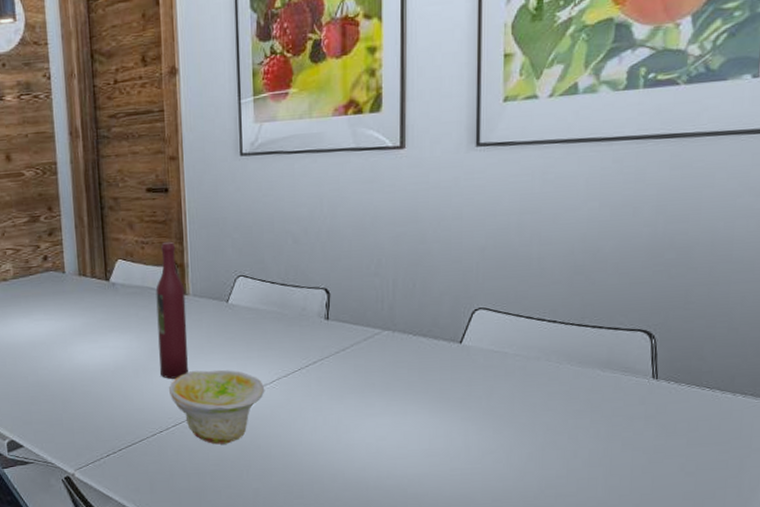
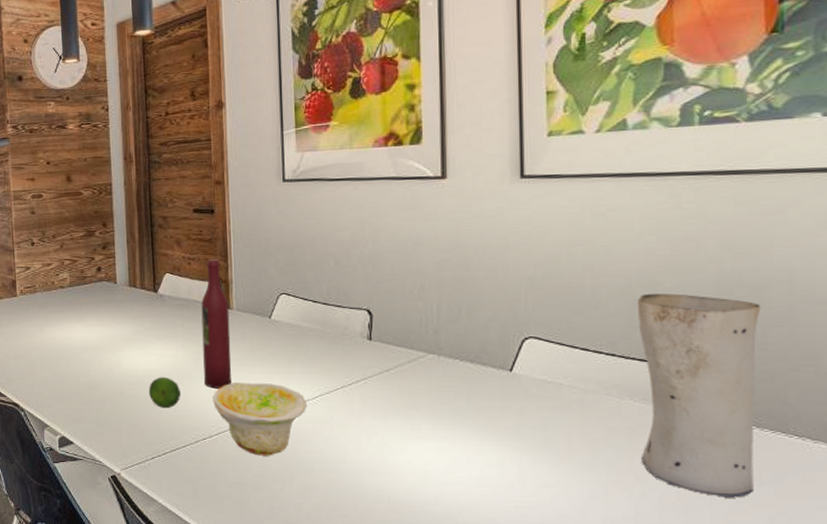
fruit: none [102,370,137,403] -> present [149,377,181,409]
vase: none [575,258,687,450] -> present [637,294,761,498]

